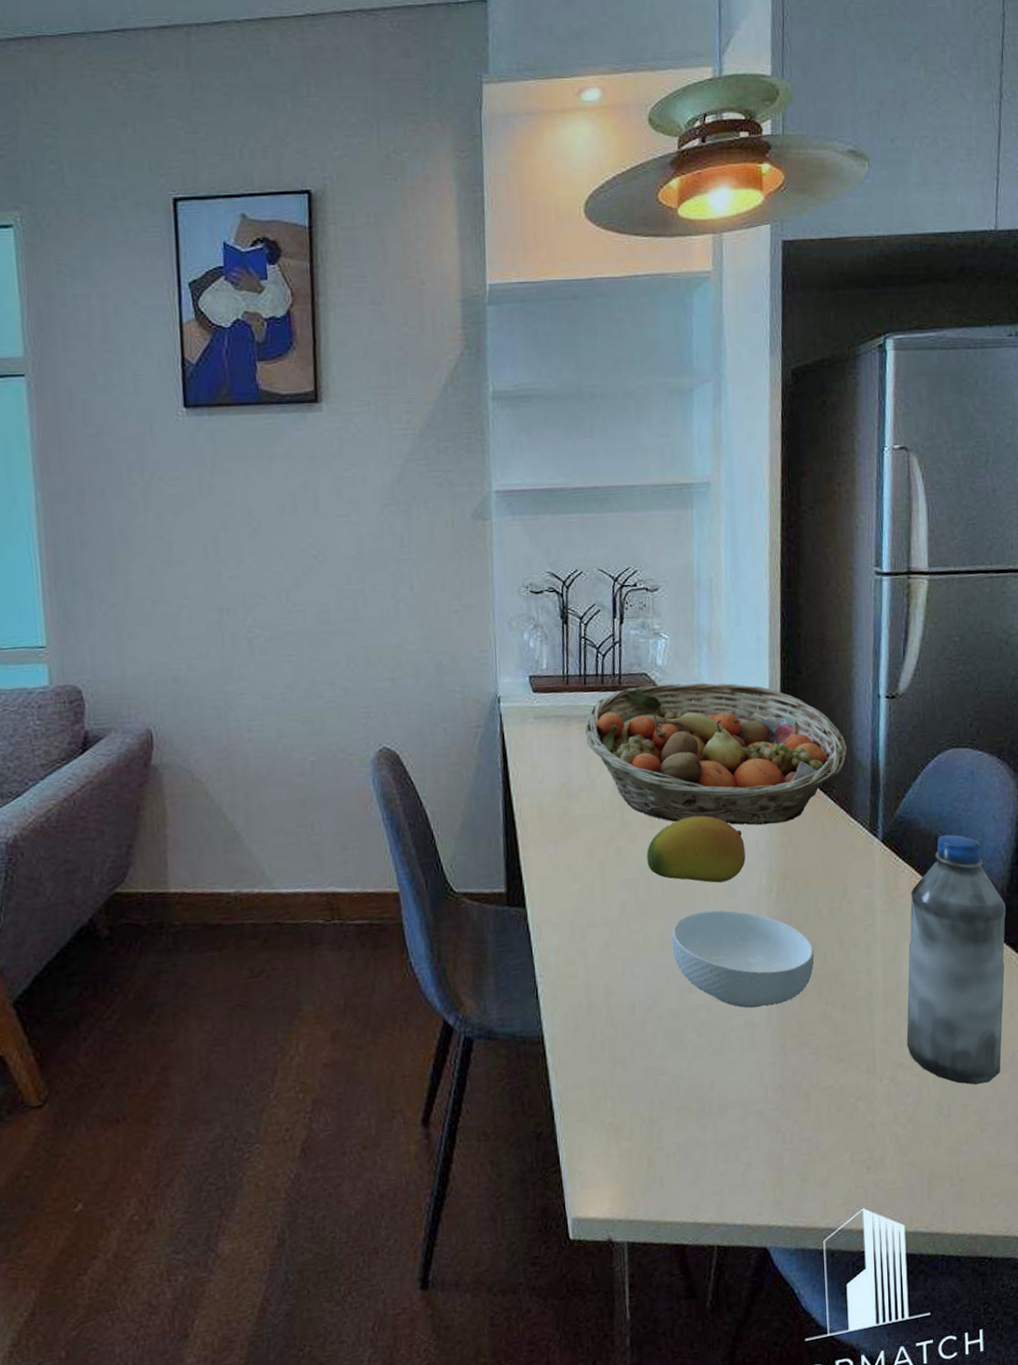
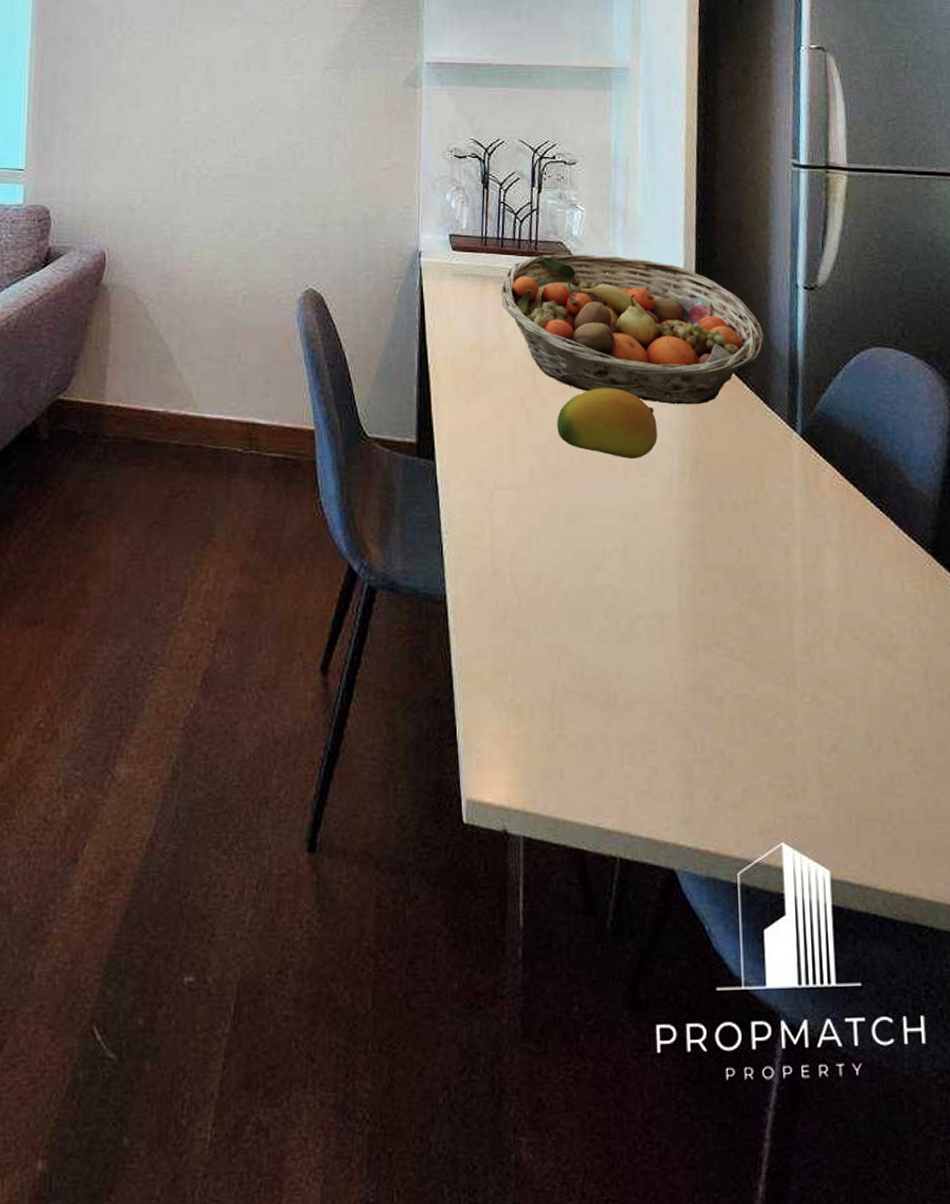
cereal bowl: present [672,910,814,1009] -> none [580,487,729,597]
water bottle: present [906,834,1007,1085] -> none [830,437,939,718]

